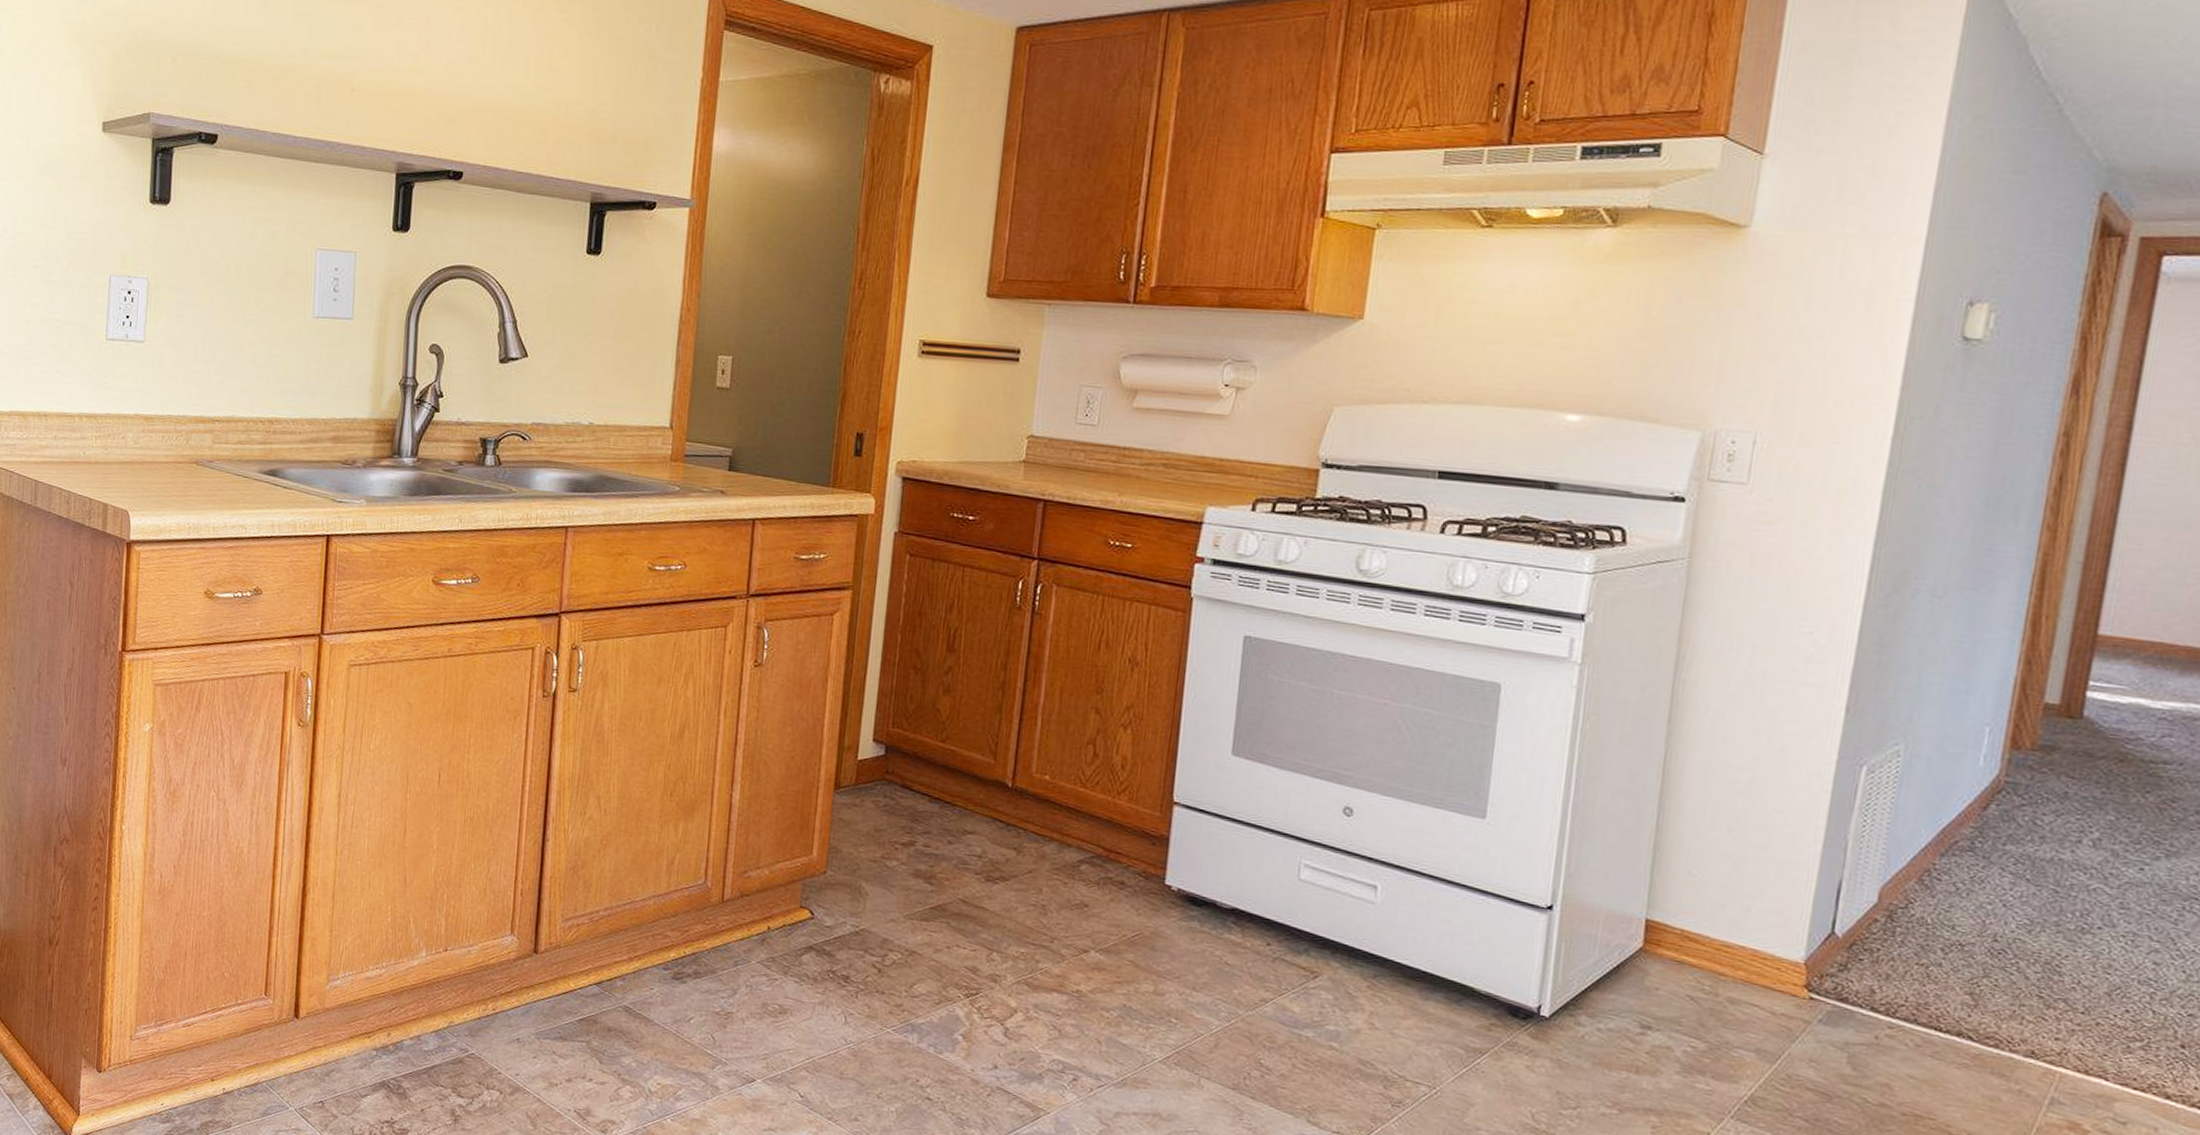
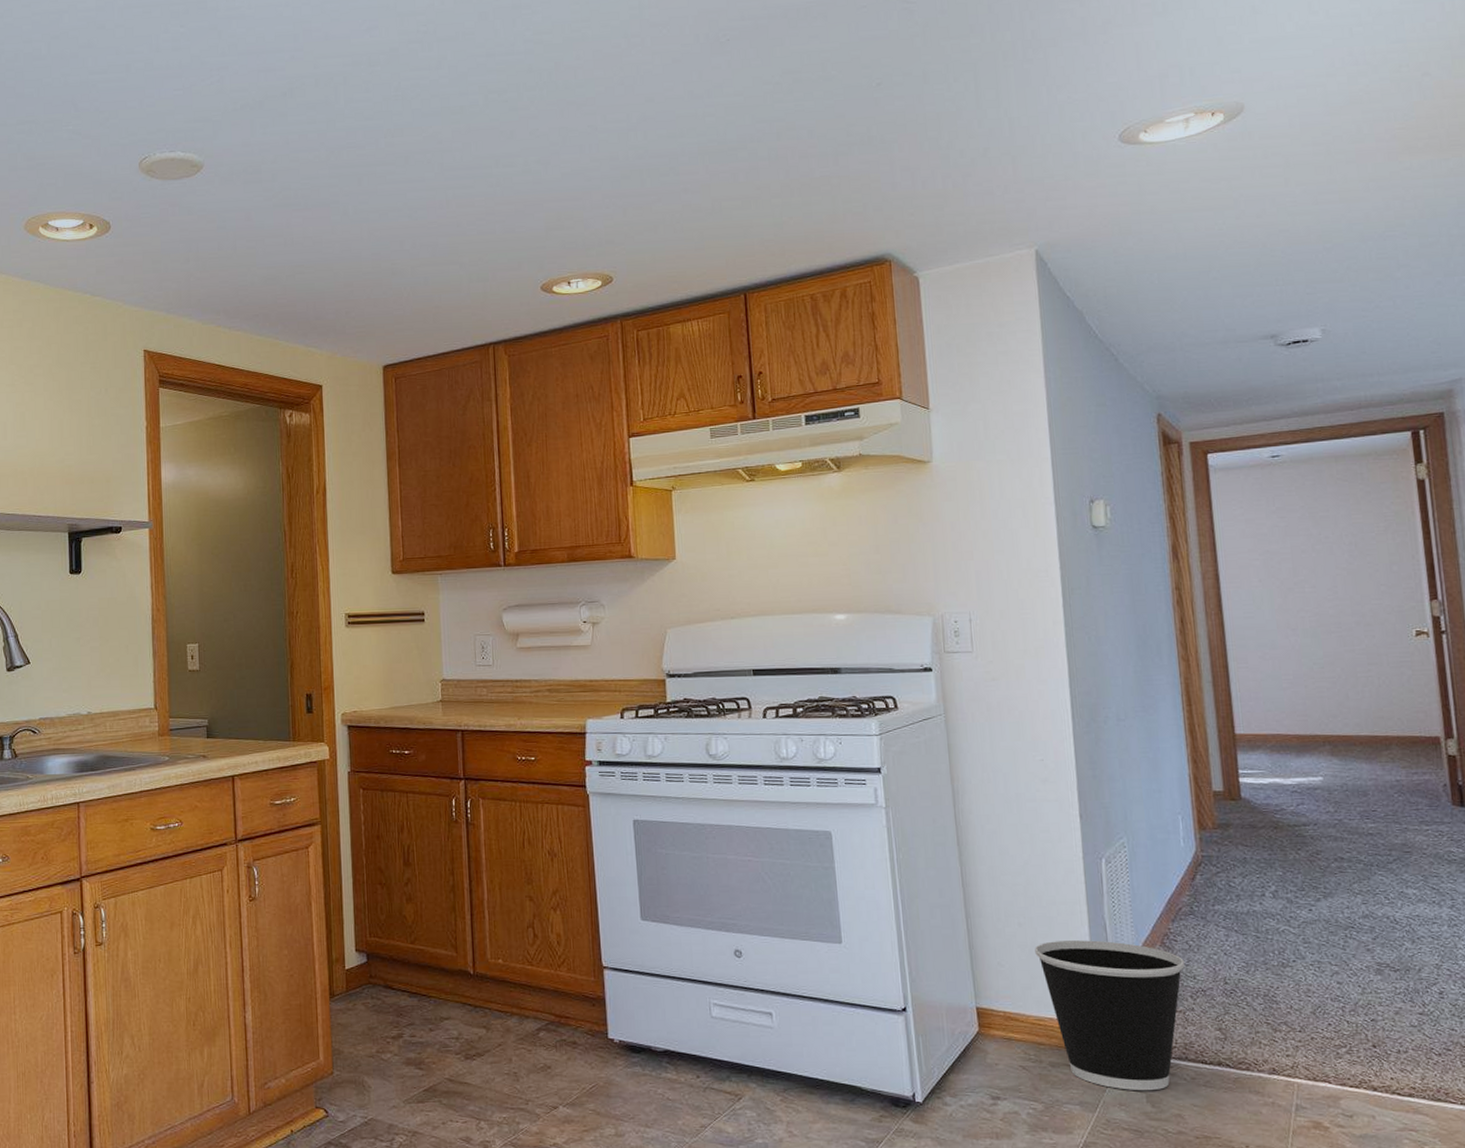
wastebasket: none [1741,856,1944,1052] -> present [1035,940,1185,1091]

